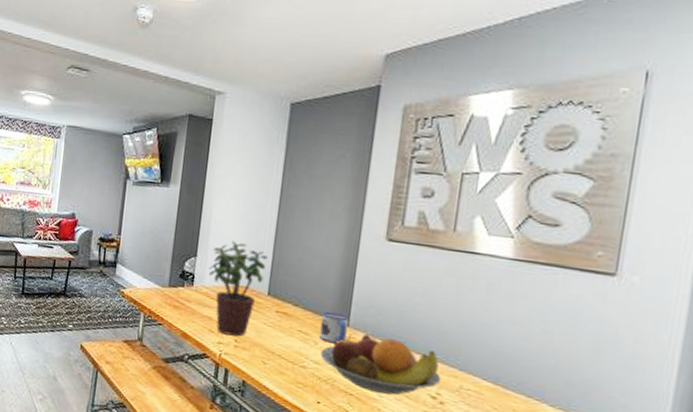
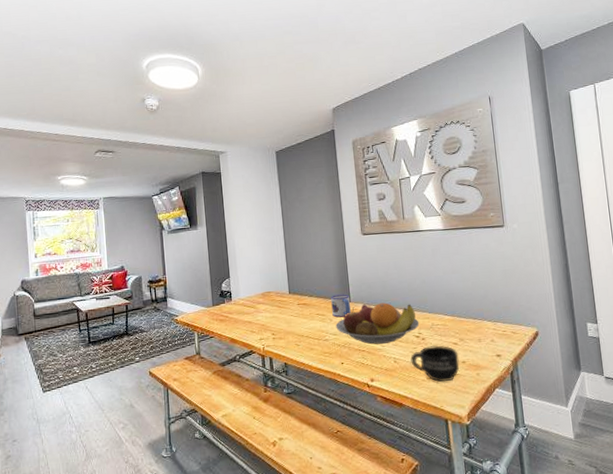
potted plant: present [208,241,268,337] -> none [241,259,284,332]

